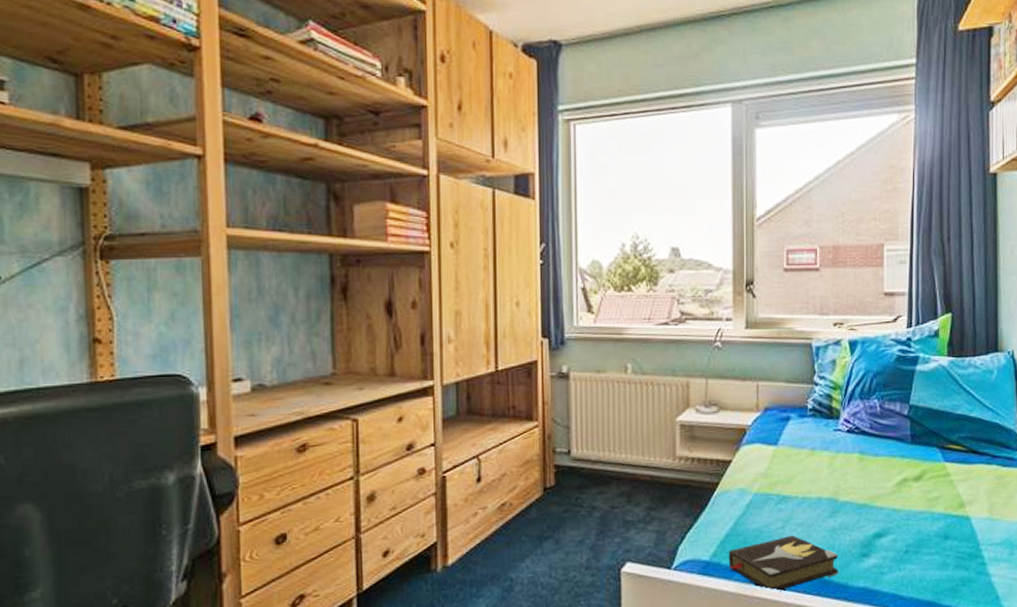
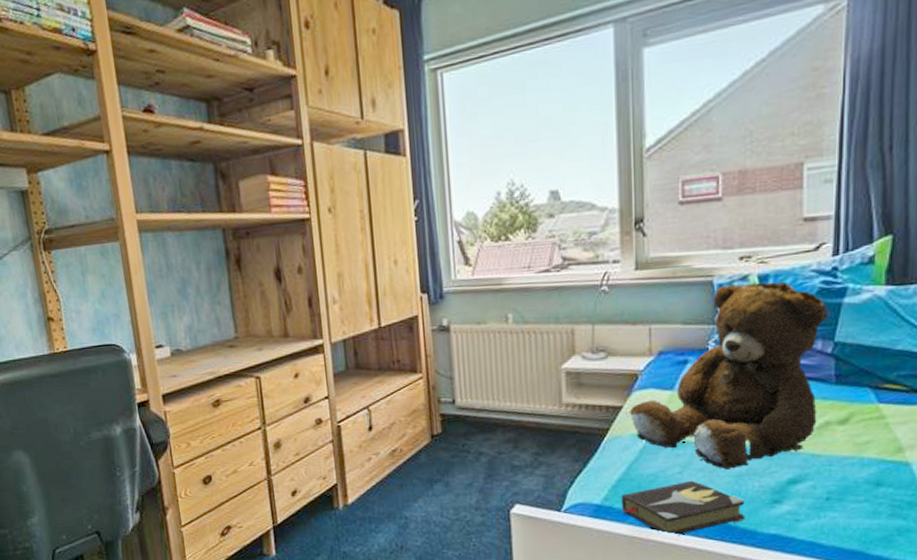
teddy bear: none [734,347,906,525] -> present [626,281,831,471]

